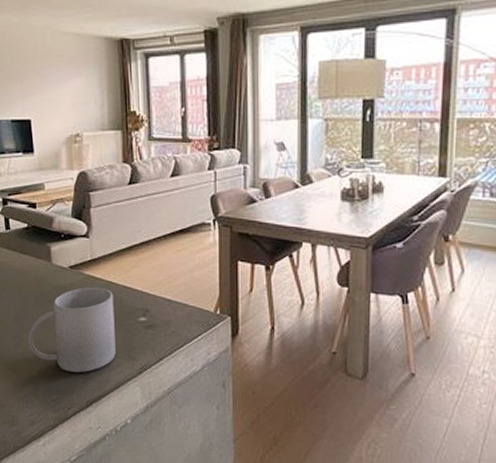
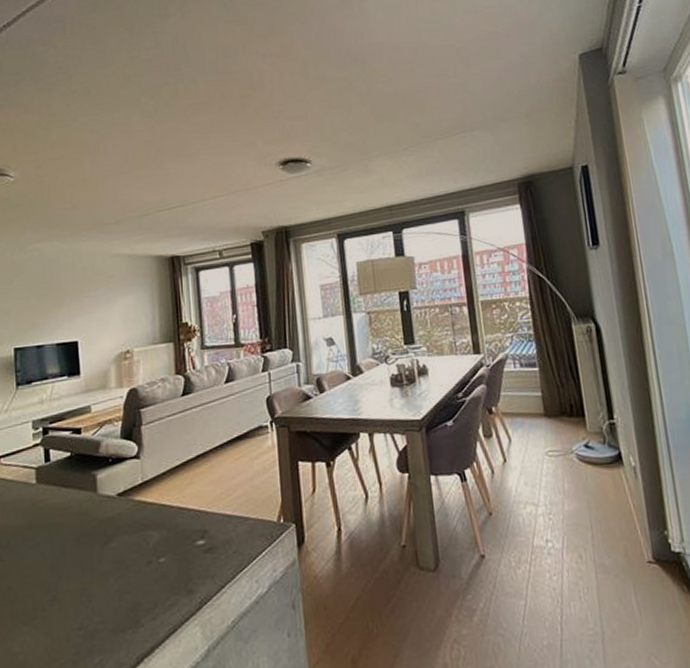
mug: present [28,287,116,373] -> none [67,513,171,624]

